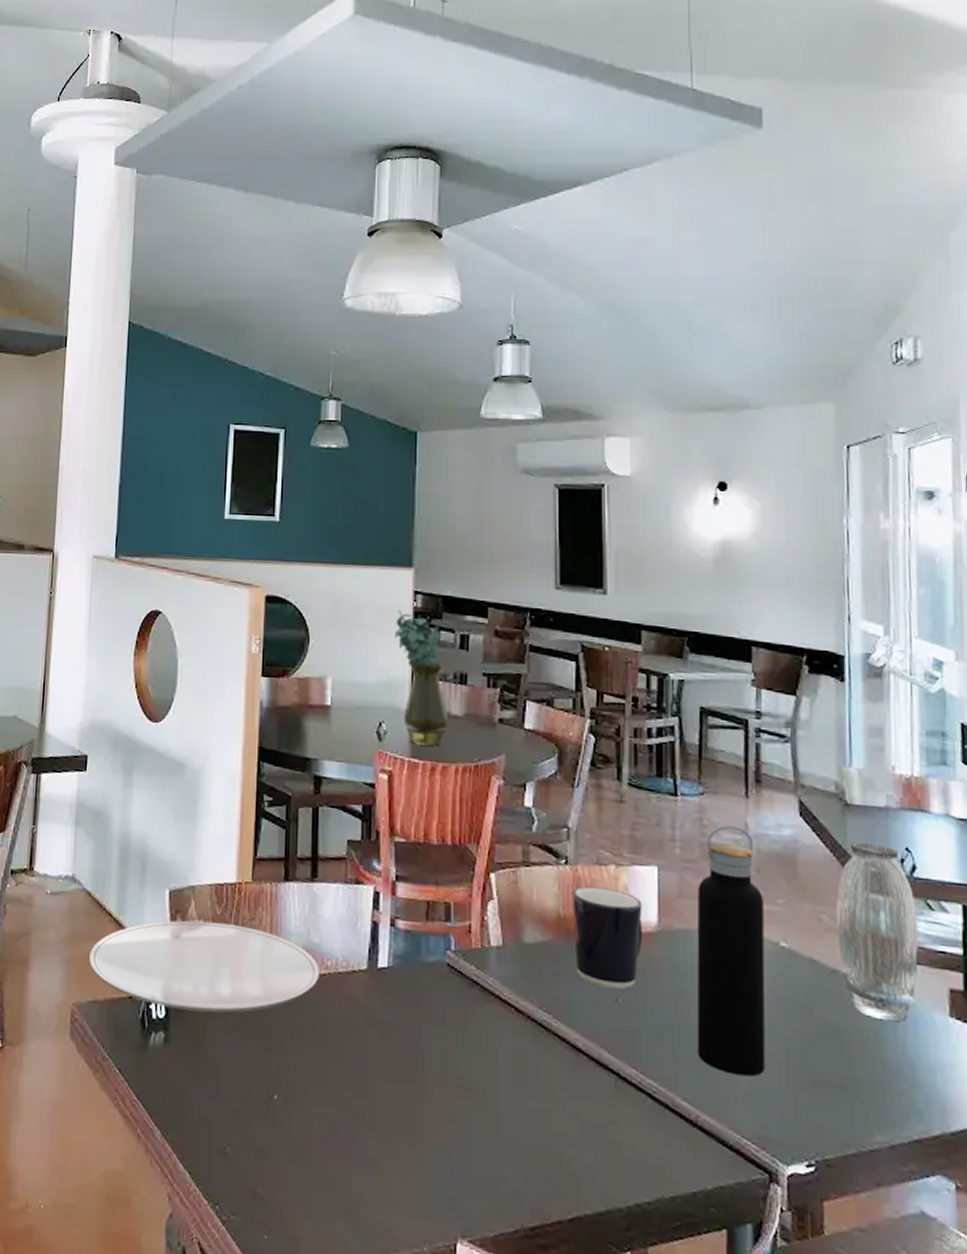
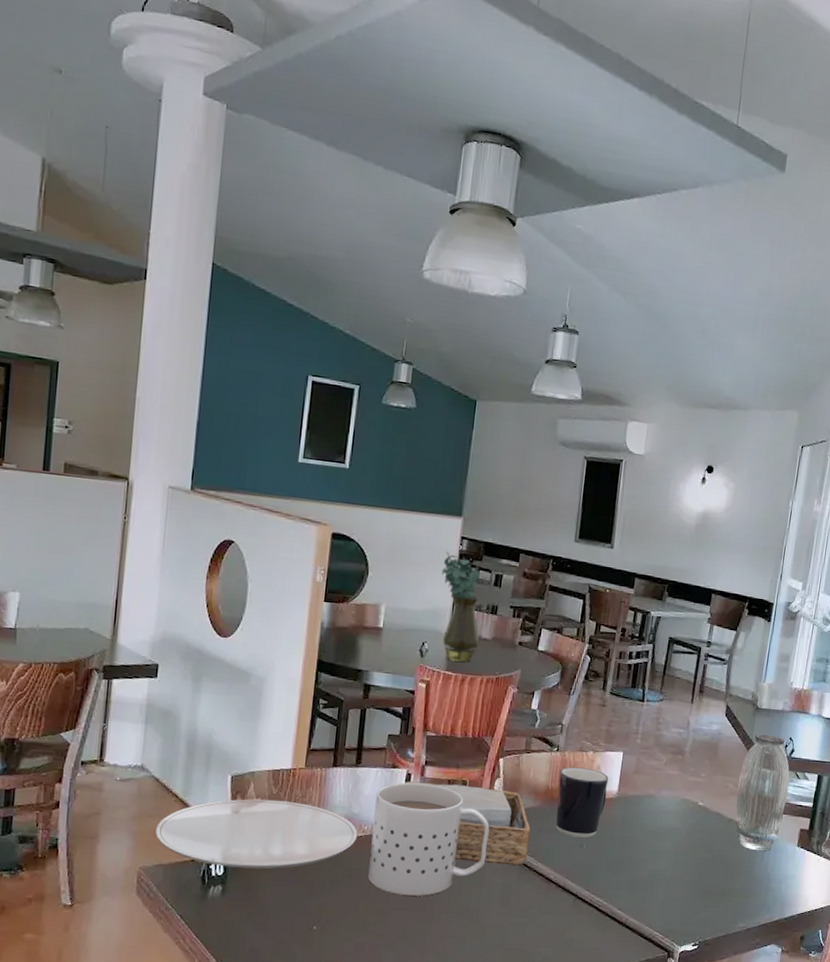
mug: none [336,903,487,1062] -> present [368,782,490,896]
napkin holder: none [373,901,542,1026] -> present [405,781,531,866]
water bottle: present [696,826,766,1077] -> none [632,723,692,892]

